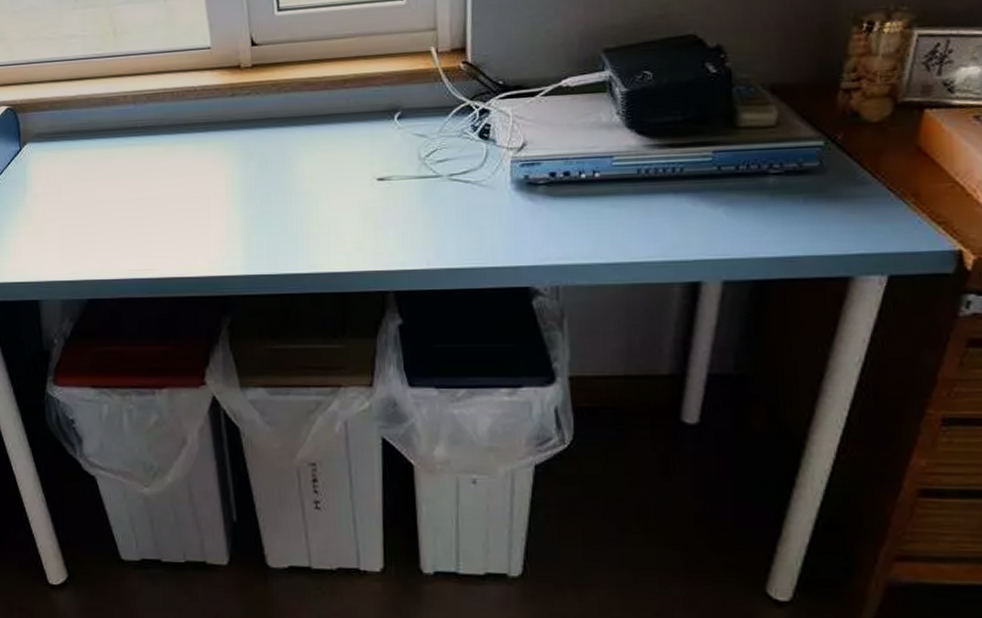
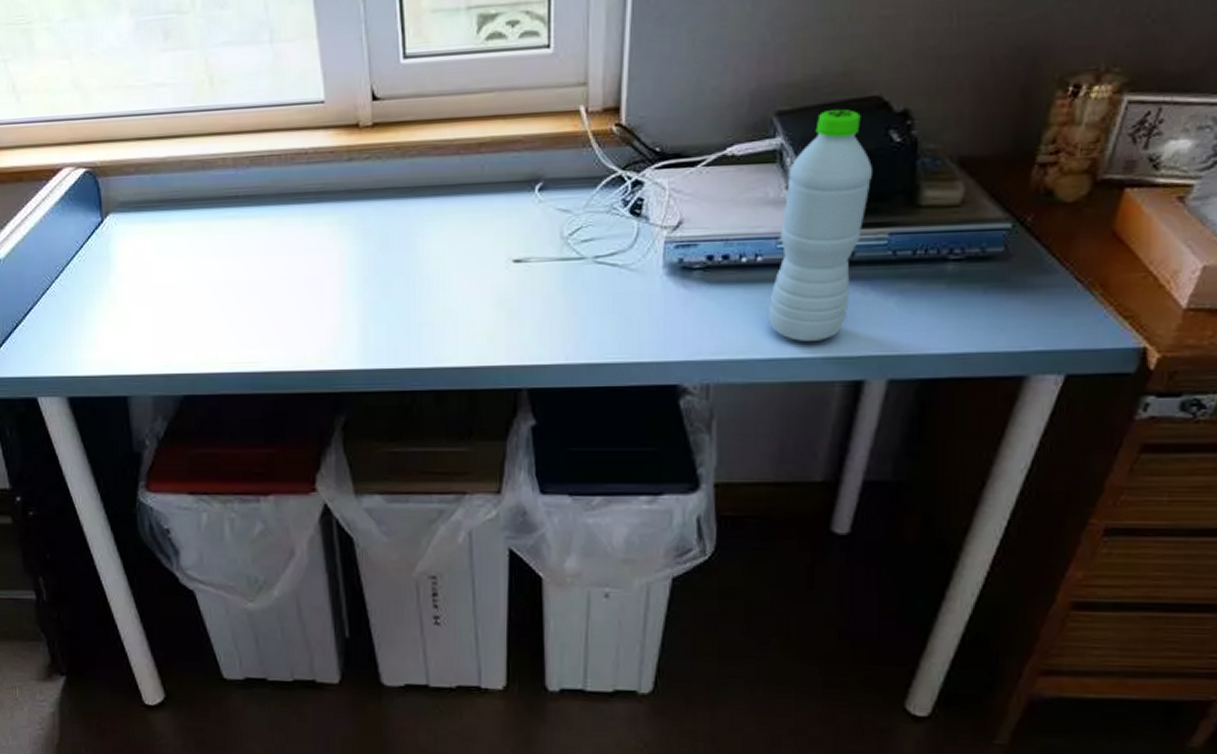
water bottle: none [609,46,693,247] -> present [769,109,872,341]

